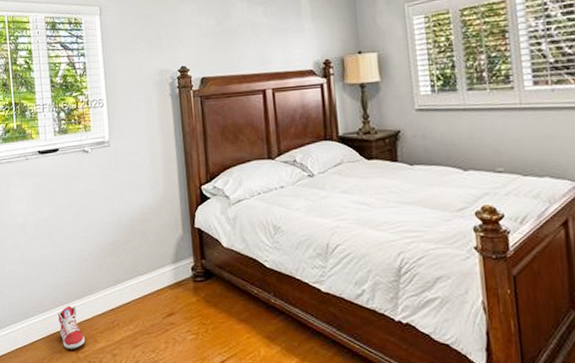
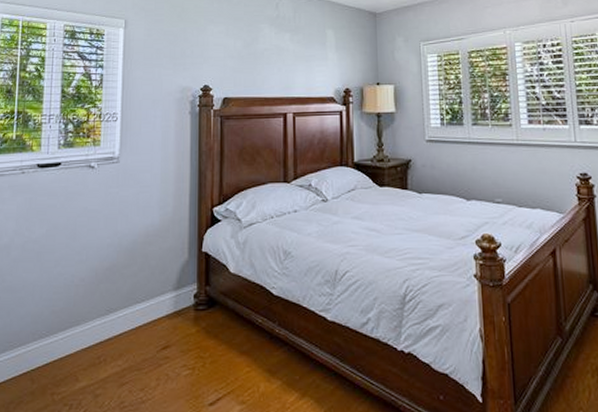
sneaker: present [57,306,86,349] -> none [34,339,65,390]

